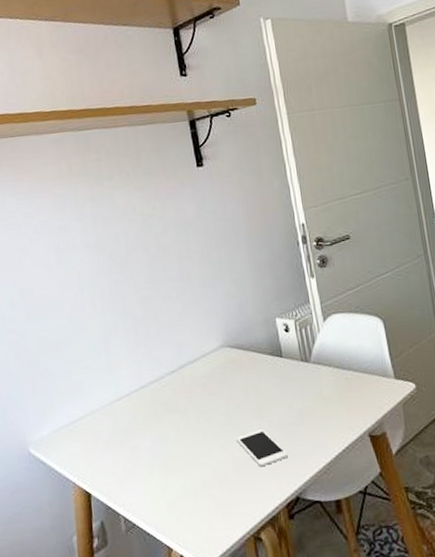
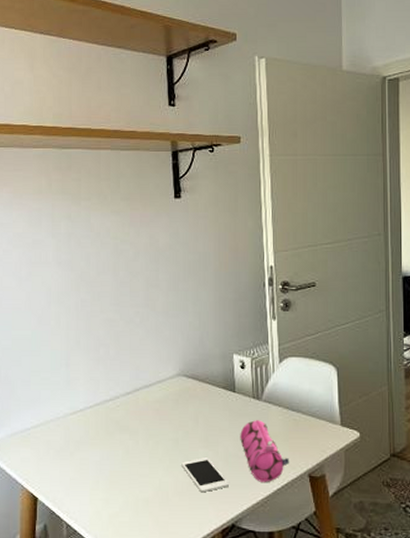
pencil case: none [293,383,347,449] -> present [240,420,289,483]

